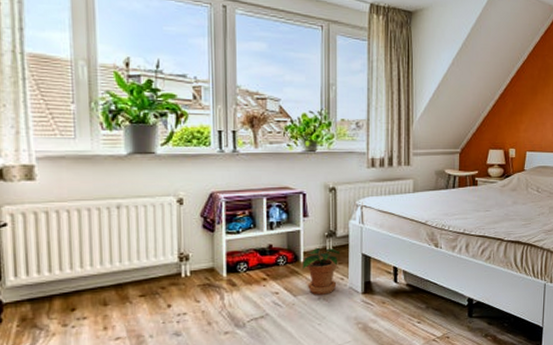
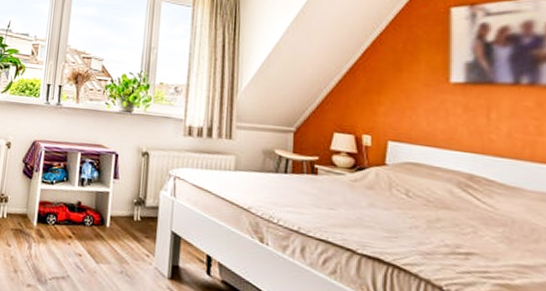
potted plant: present [303,247,340,295] -> none [108,214,147,270]

